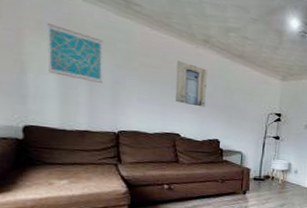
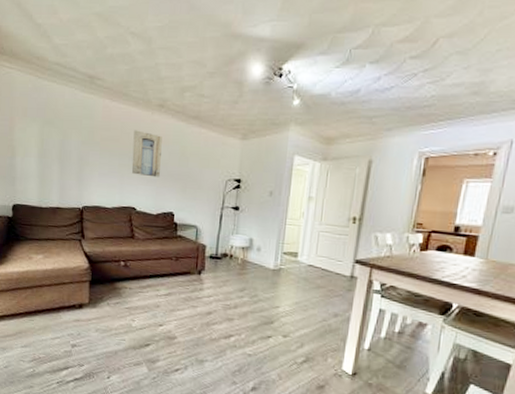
wall art: present [46,24,104,83] -> none [30,110,72,160]

